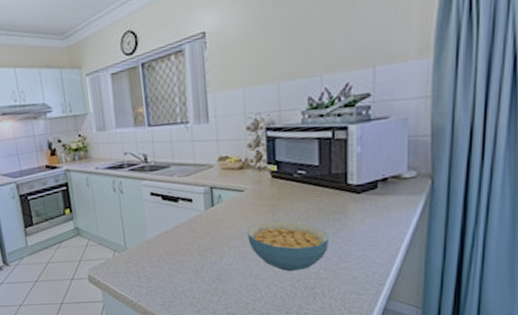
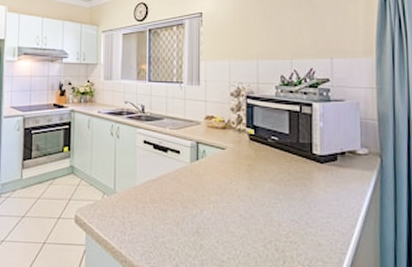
cereal bowl: present [247,220,330,272] -> none [226,180,298,232]

